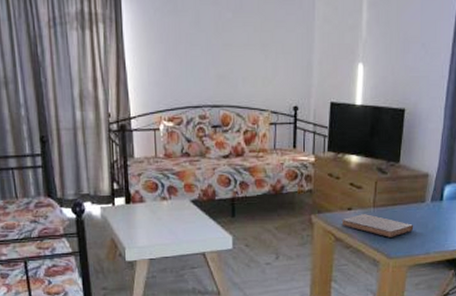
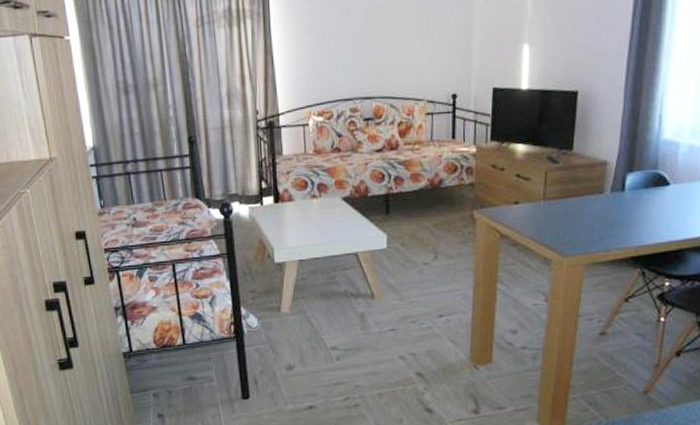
book: present [341,214,414,238] -> none [507,208,591,233]

